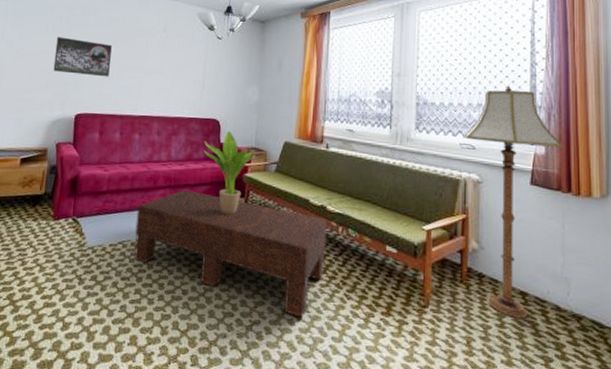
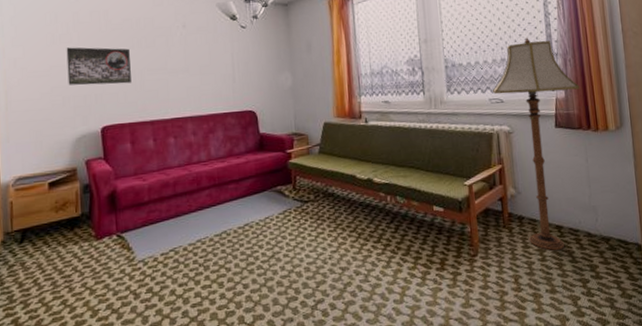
coffee table: present [134,189,327,318] -> none [184,185,378,289]
potted plant: present [203,131,256,215] -> none [243,121,297,204]

